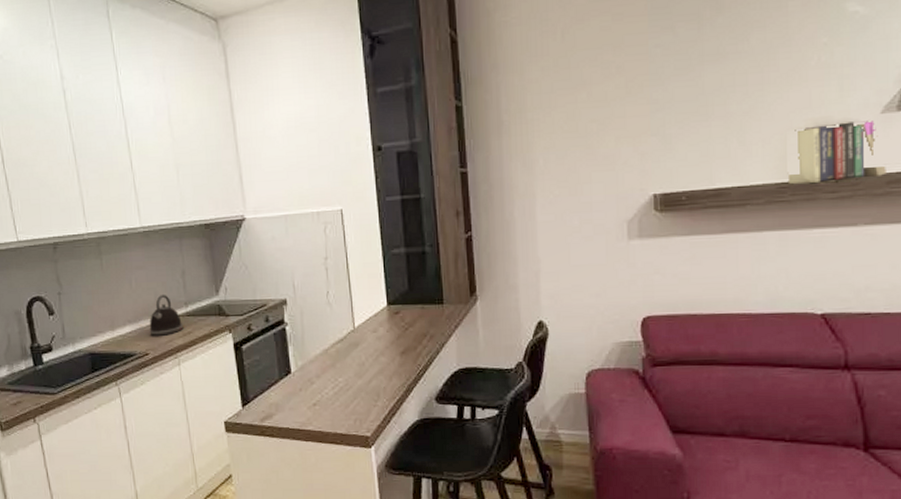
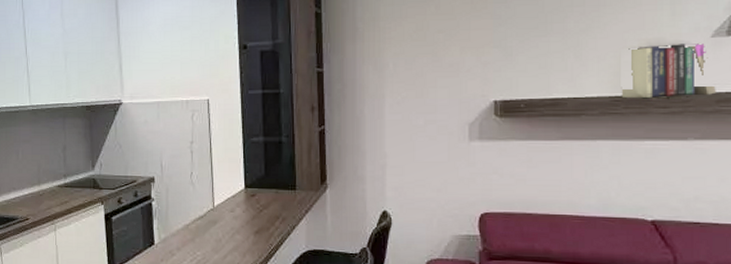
kettle: present [149,294,184,336] -> none [31,166,61,203]

